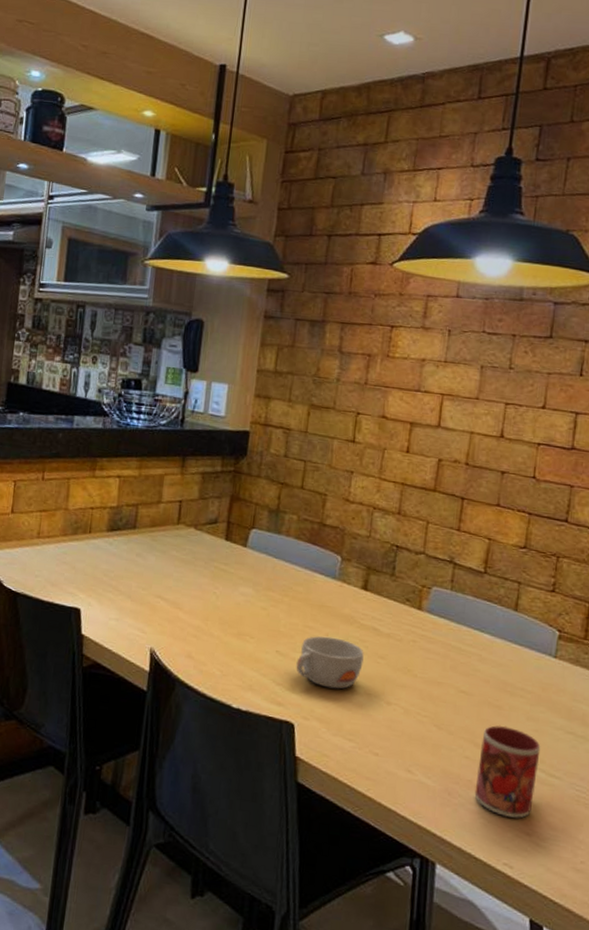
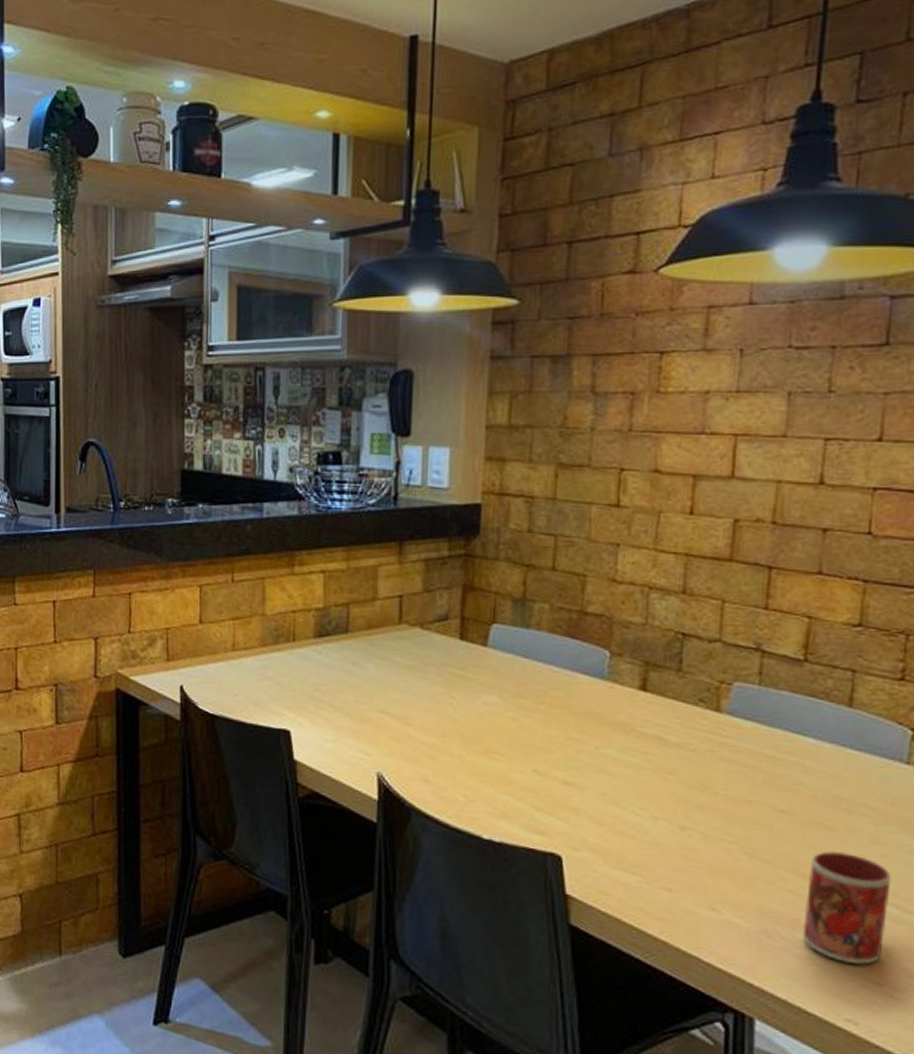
bowl: present [296,636,364,689] -> none [559,749,647,813]

